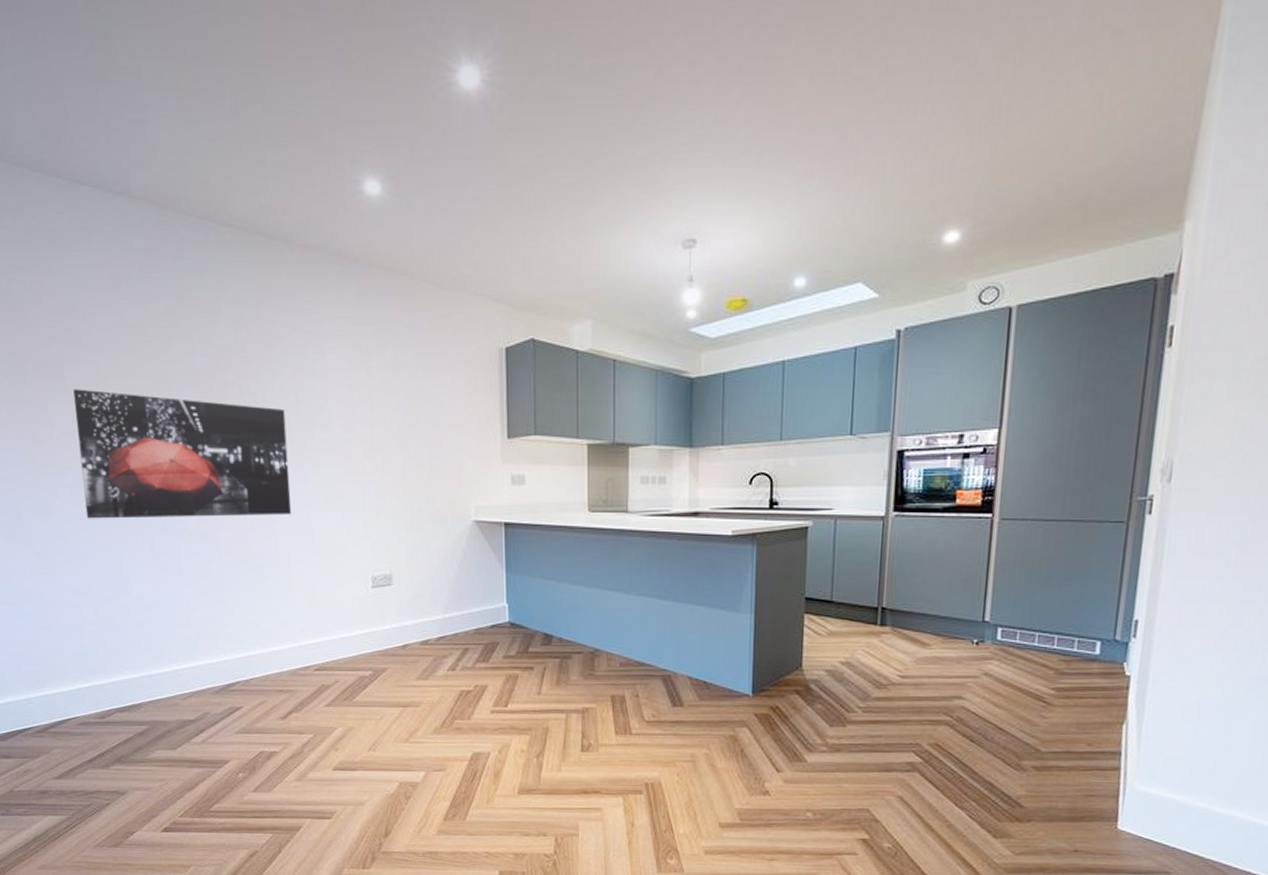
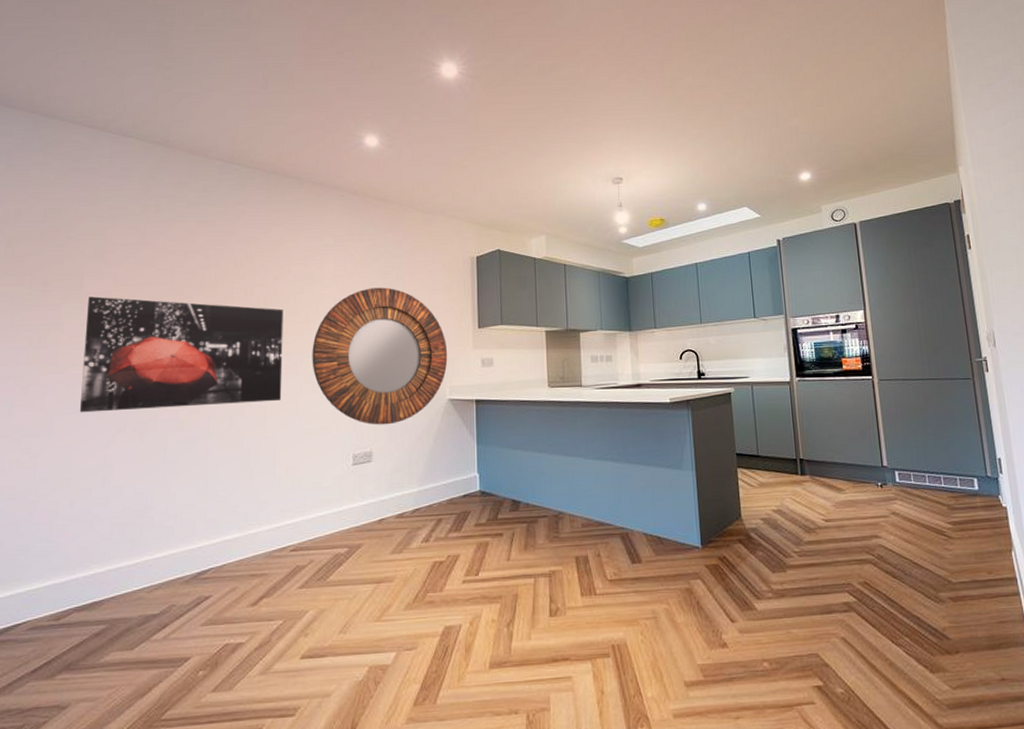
home mirror: none [320,385,473,546] -> present [312,287,448,425]

